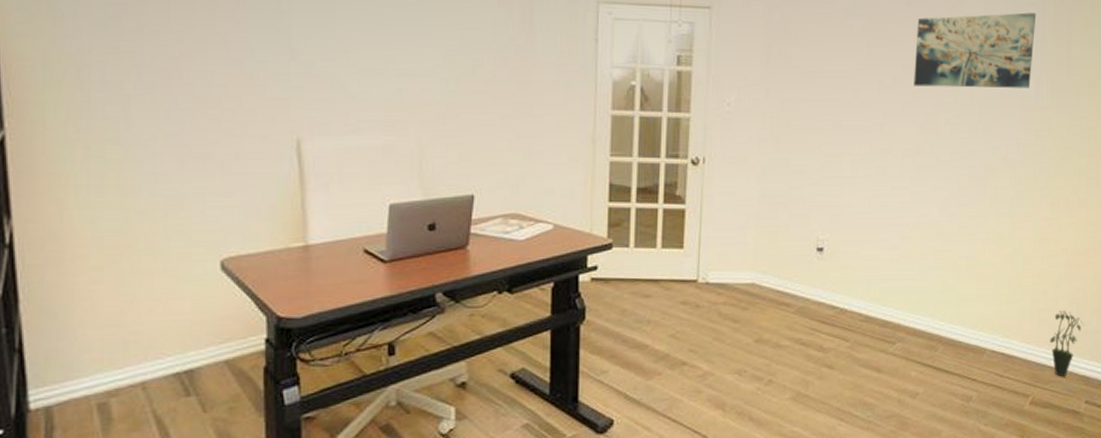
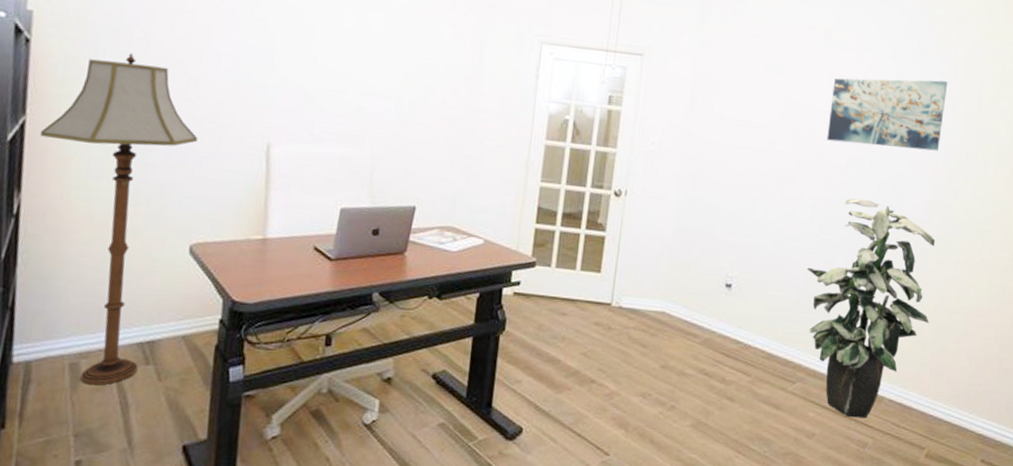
floor lamp: none [24,48,215,425] -> present [40,53,198,386]
indoor plant: none [900,145,1031,373] -> present [806,198,936,418]
potted plant: present [1049,311,1082,377] -> none [947,367,981,434]

